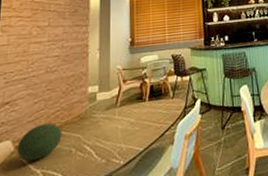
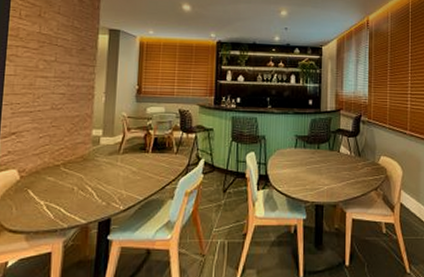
decorative orb: present [17,122,63,162] -> none [22,158,66,192]

